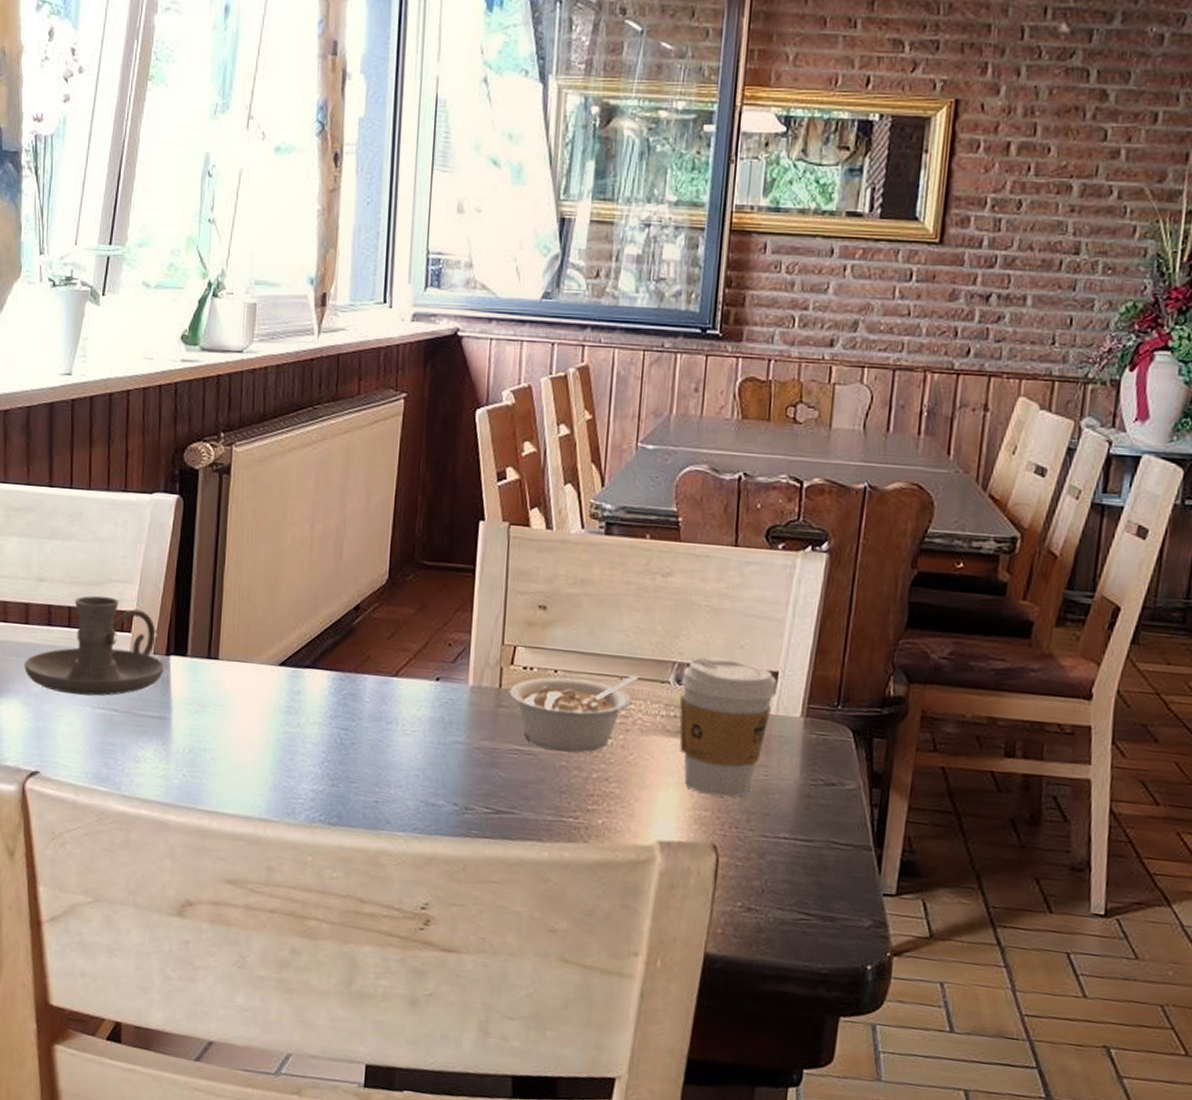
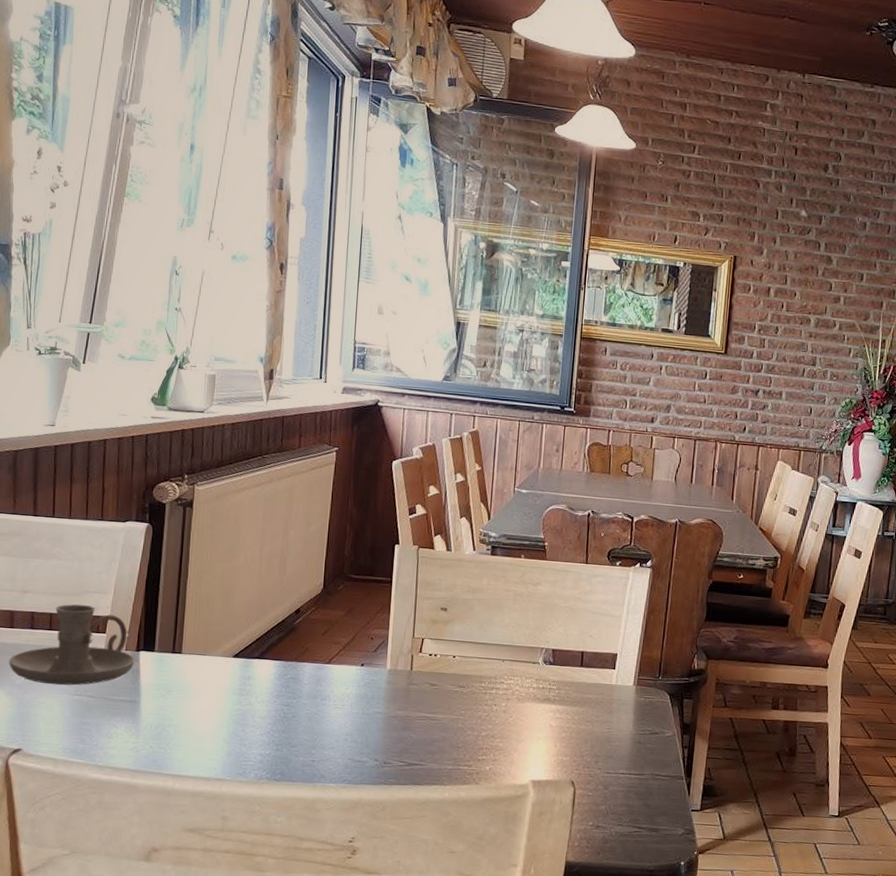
legume: present [509,675,640,753] -> none [418,659,517,718]
coffee cup: present [679,656,777,798] -> none [546,643,616,746]

